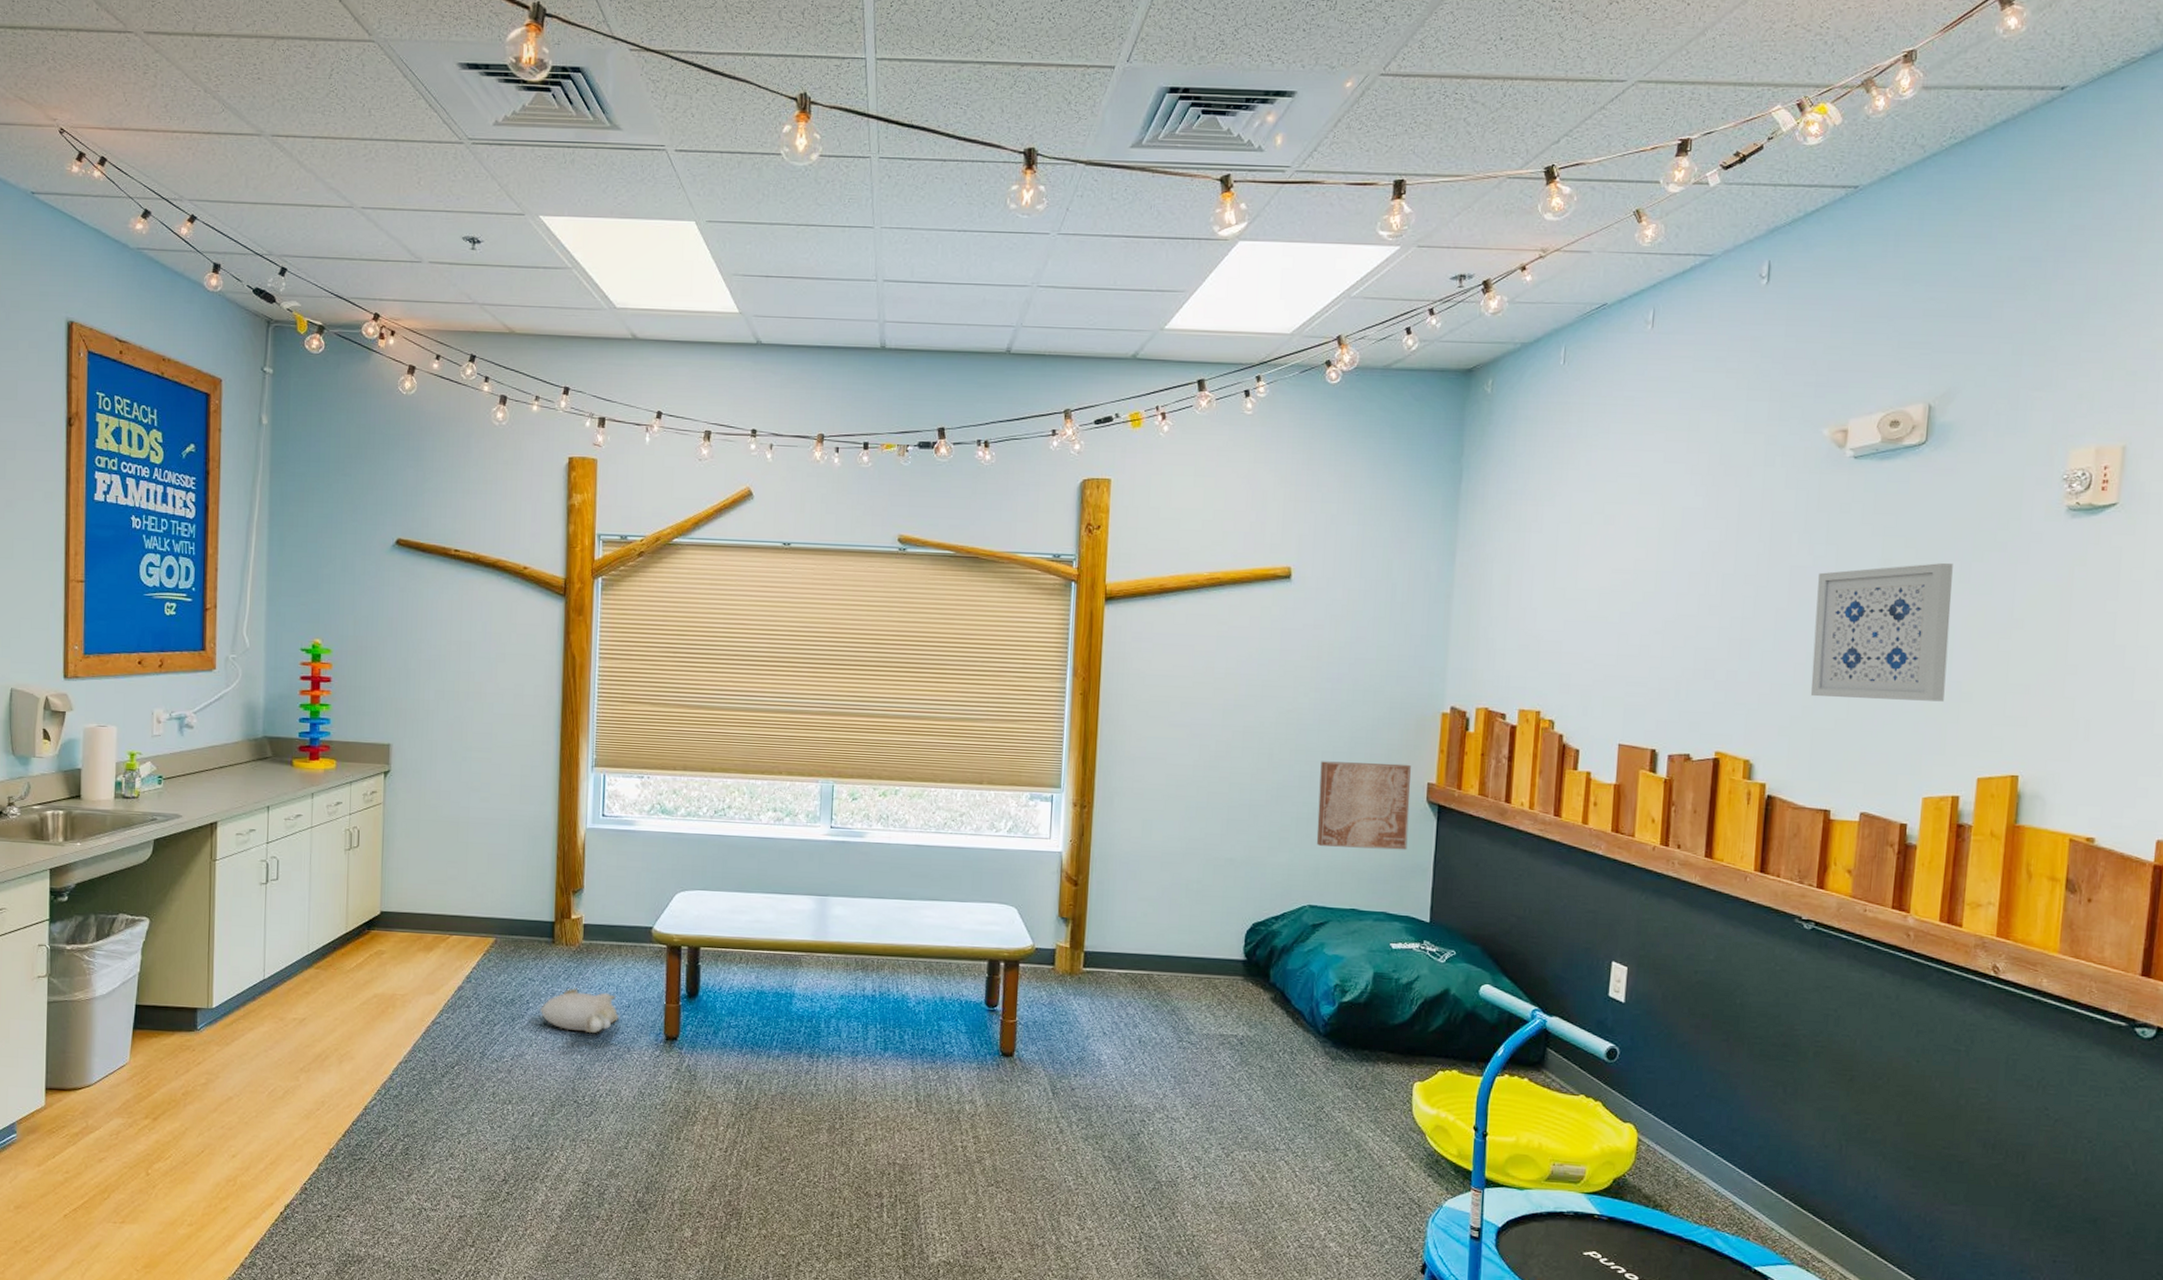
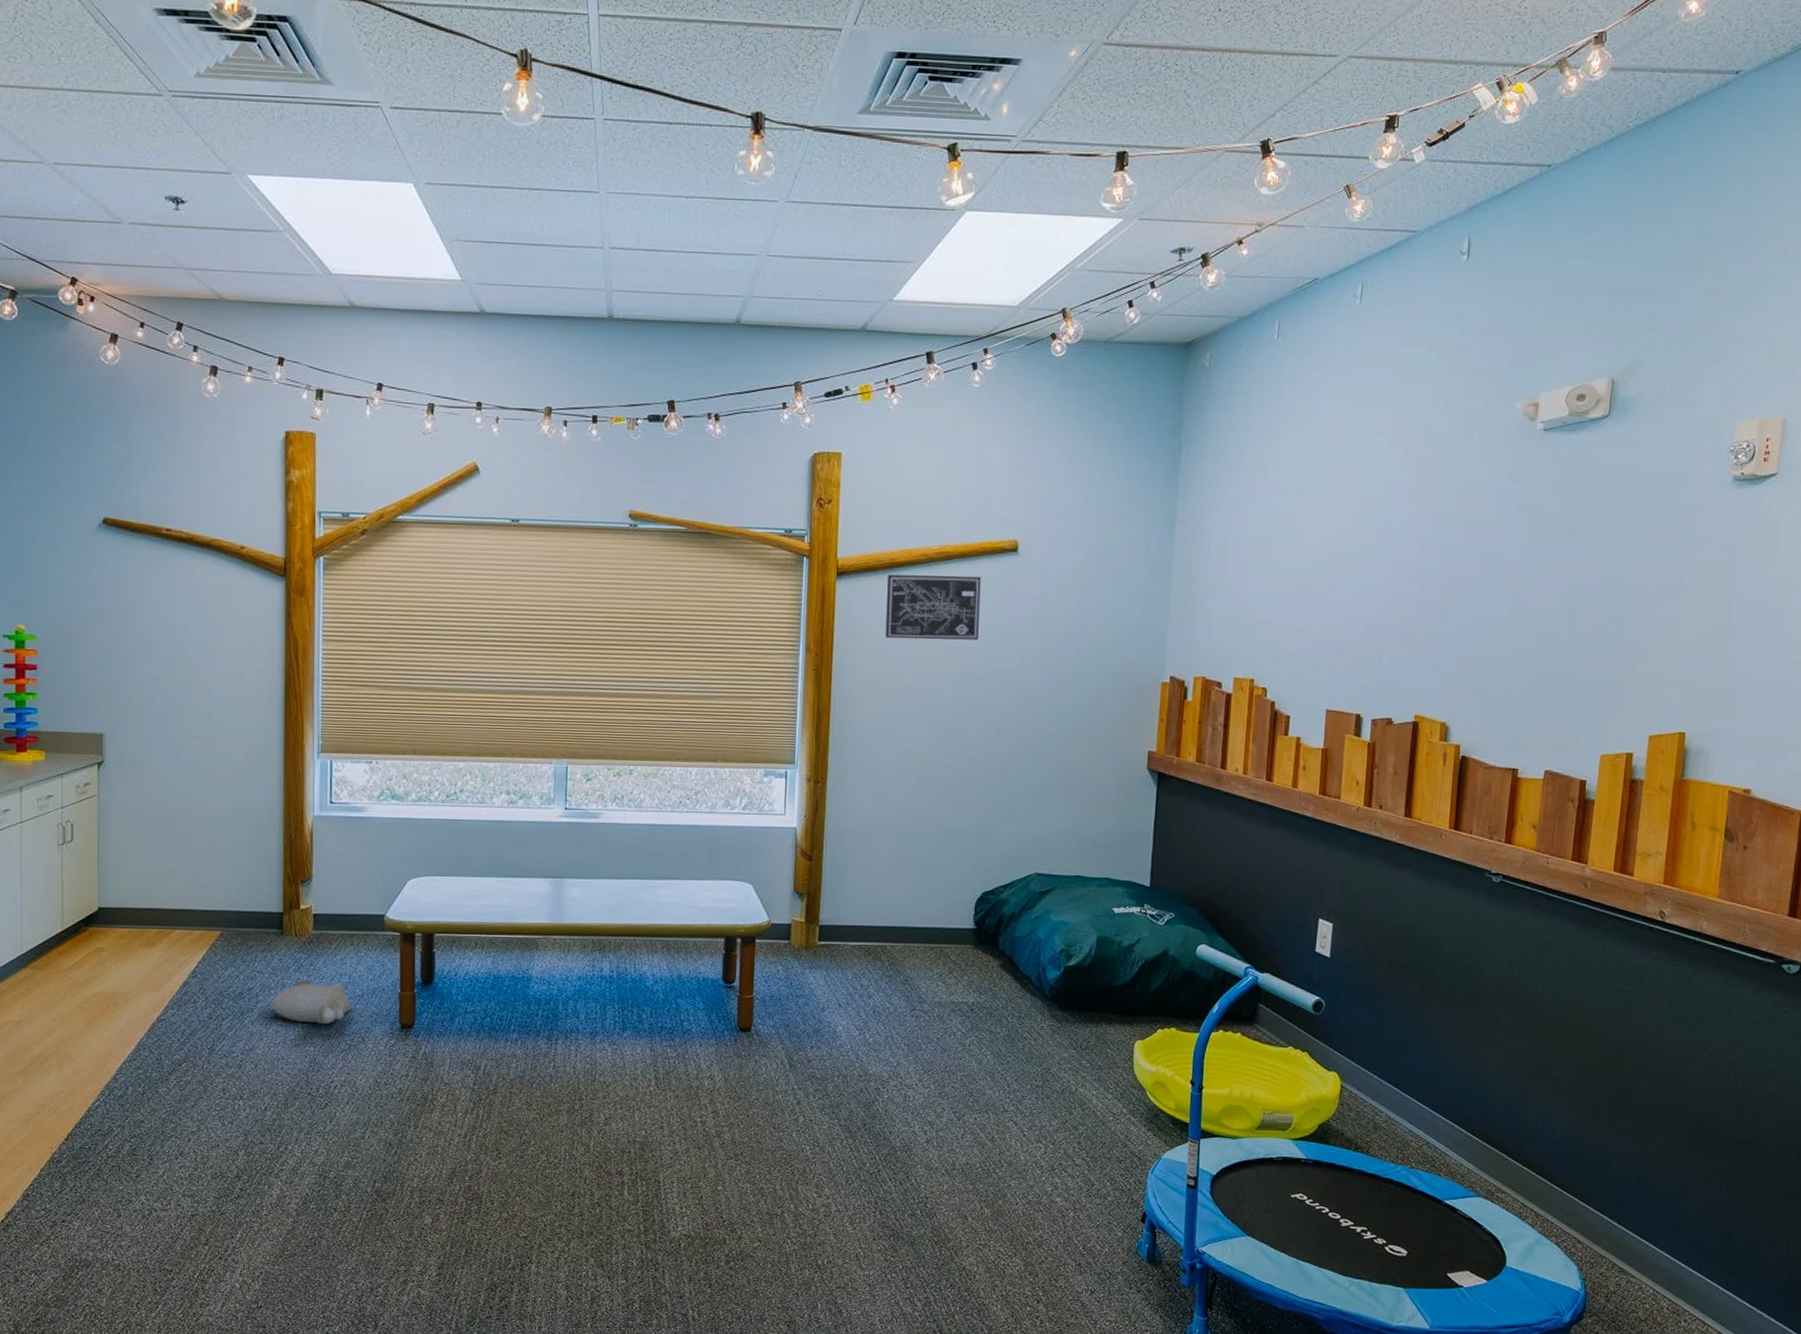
wall art: none [1154,600,1253,667] -> present [885,574,981,640]
wall art: present [1316,761,1411,850] -> none [1042,732,1132,817]
wall art: present [1810,562,1953,702] -> none [1501,531,1631,664]

